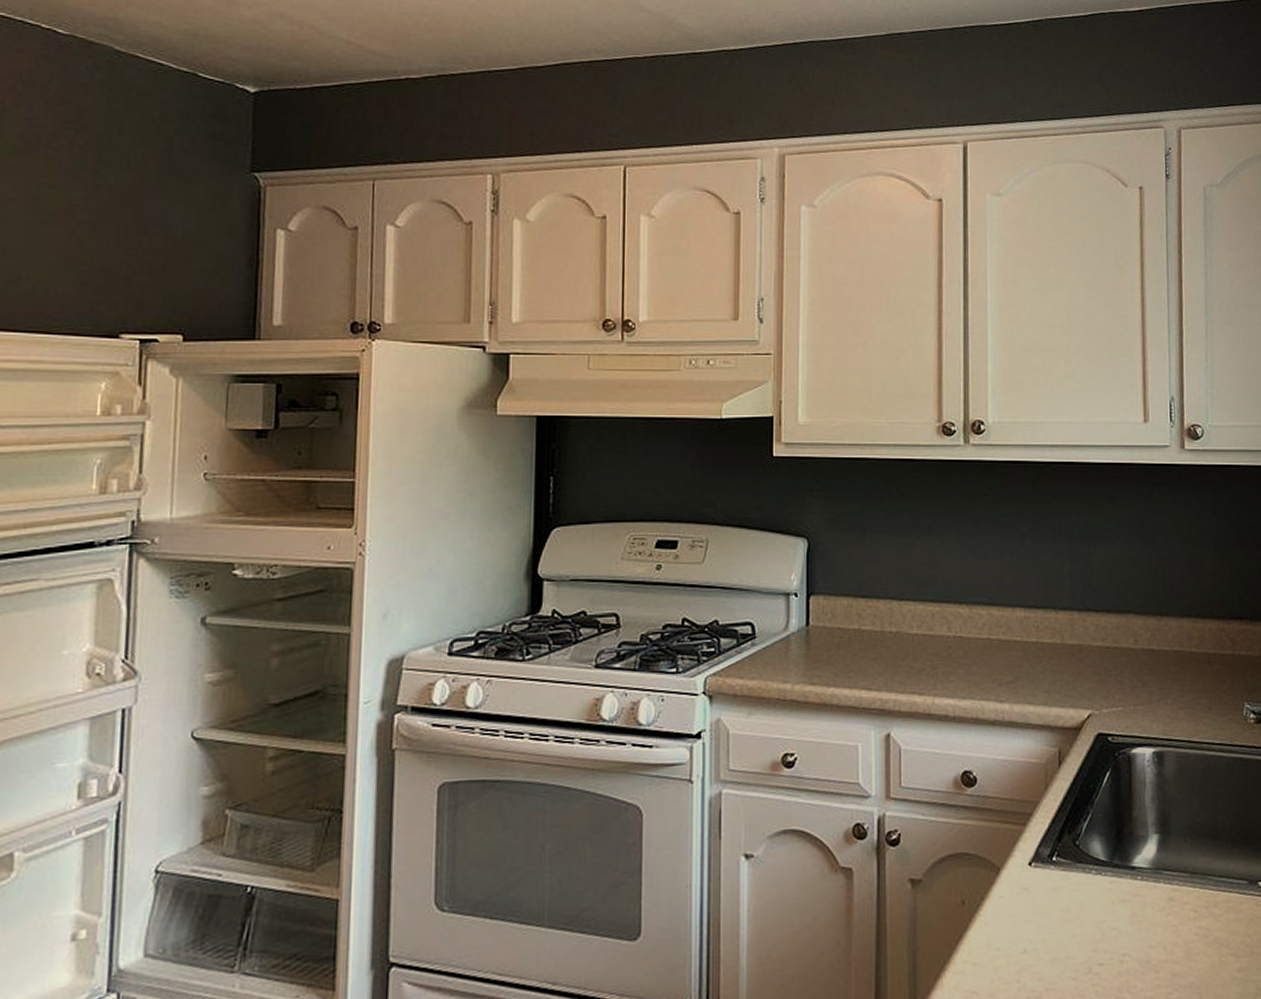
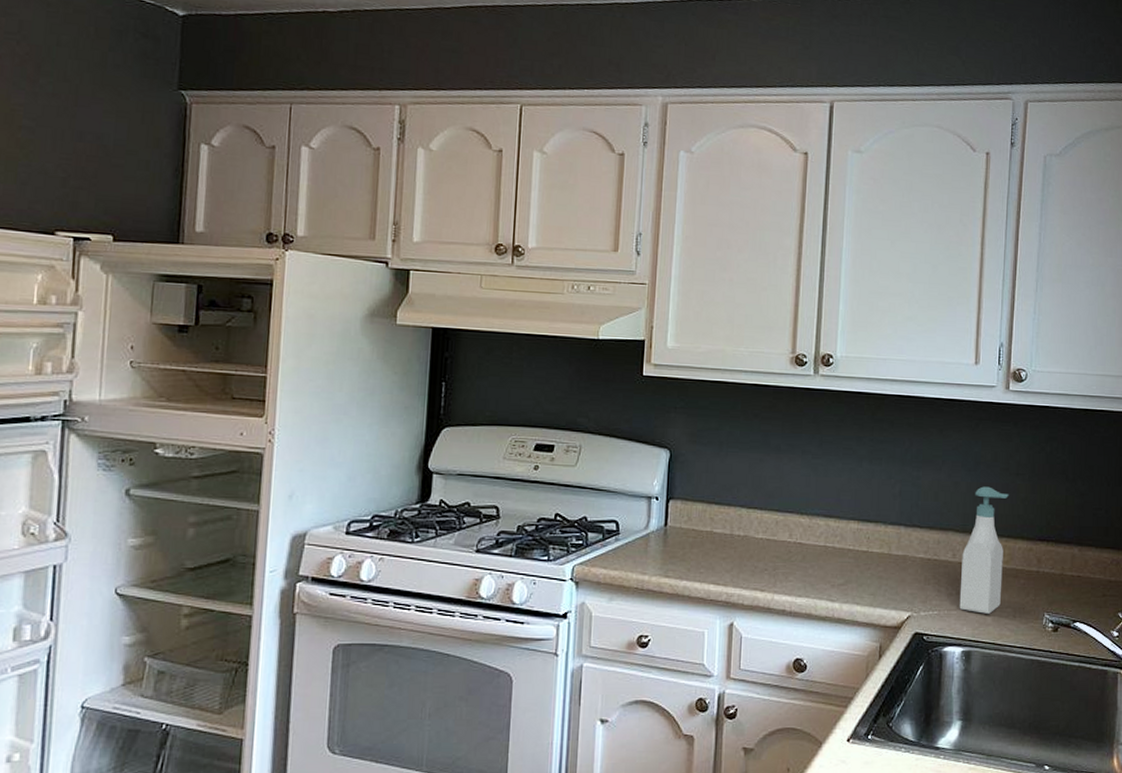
soap bottle: none [1145,560,1194,707] -> present [959,486,1010,614]

